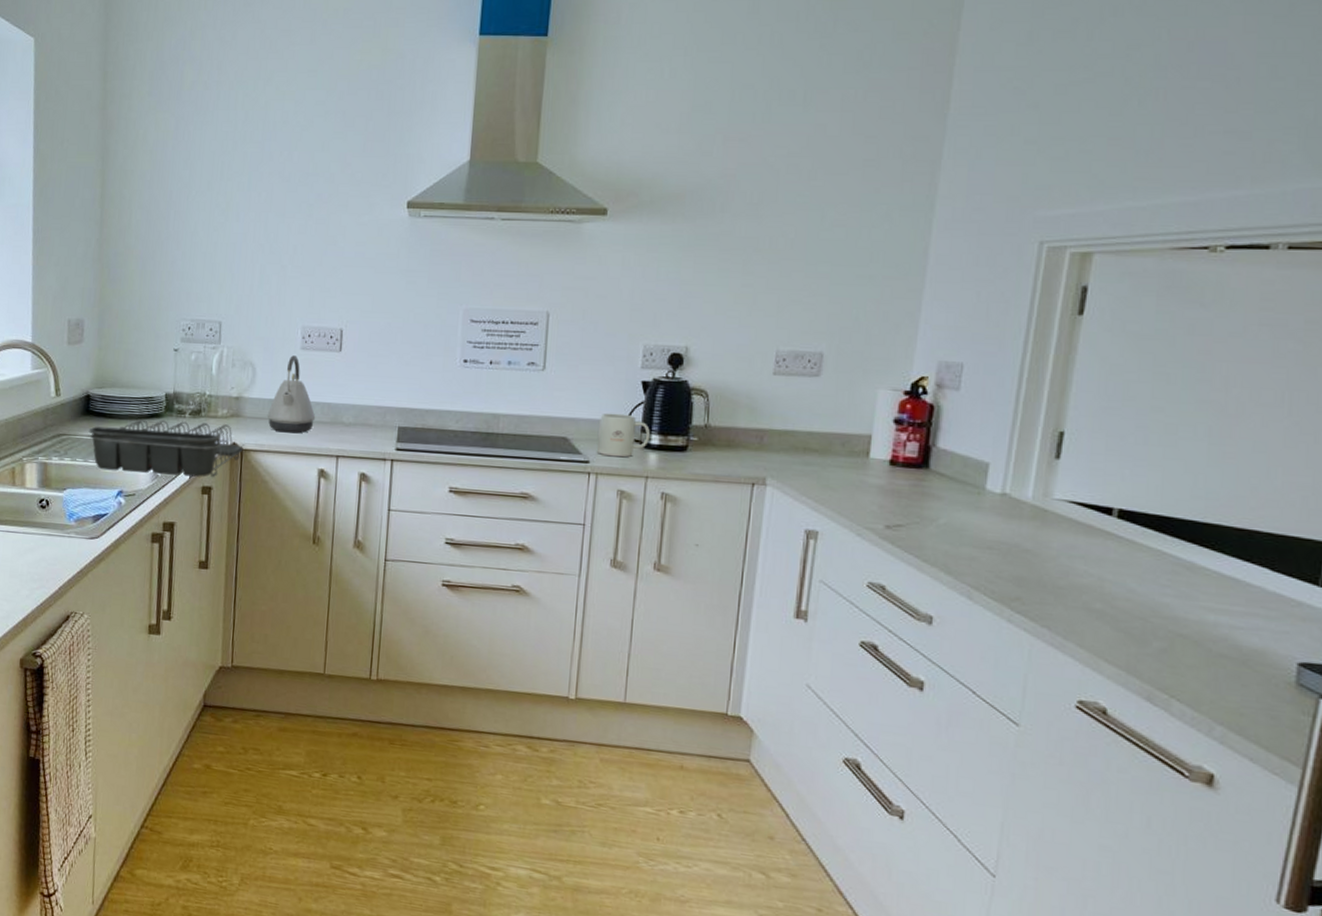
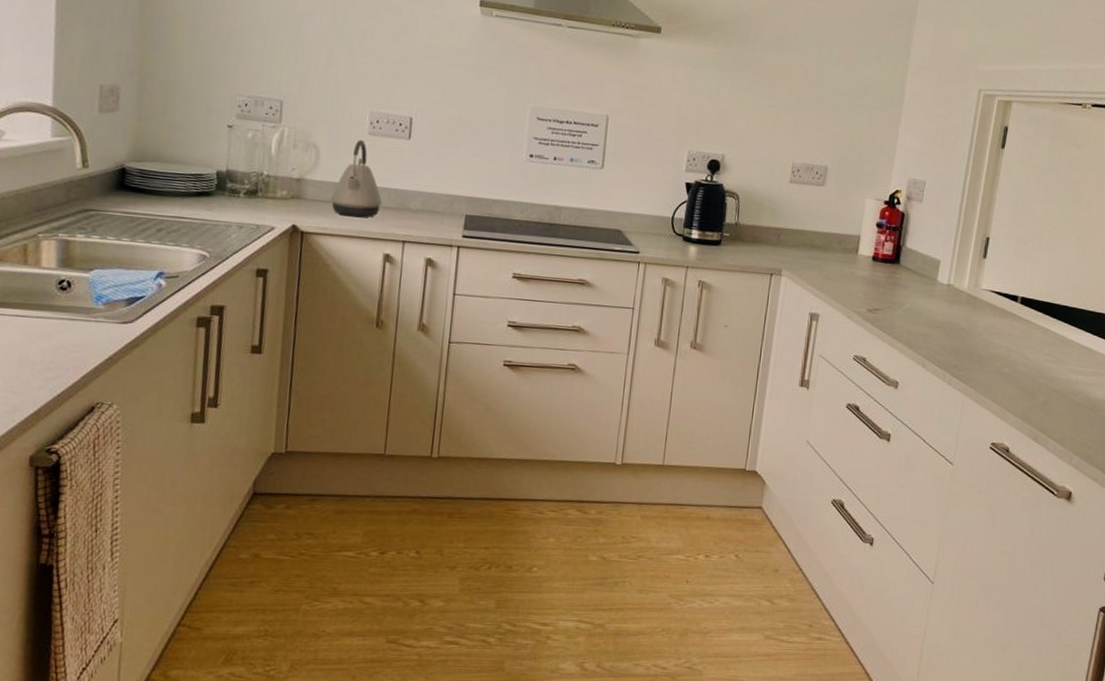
dish rack: present [88,419,245,478] -> none [123,197,306,261]
mug: present [597,413,650,458] -> none [646,209,691,249]

